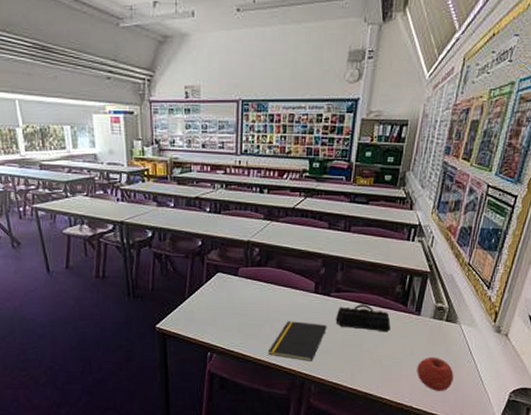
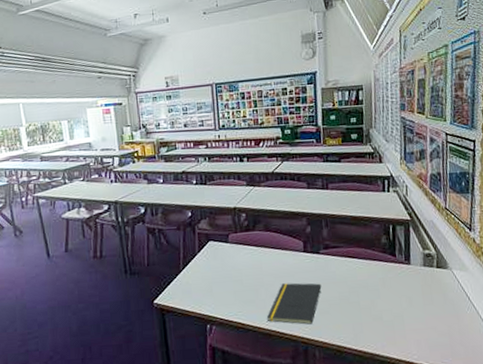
pencil case: present [335,304,391,332] -> none [328,258,384,286]
fruit: present [416,357,454,392] -> none [418,306,459,345]

